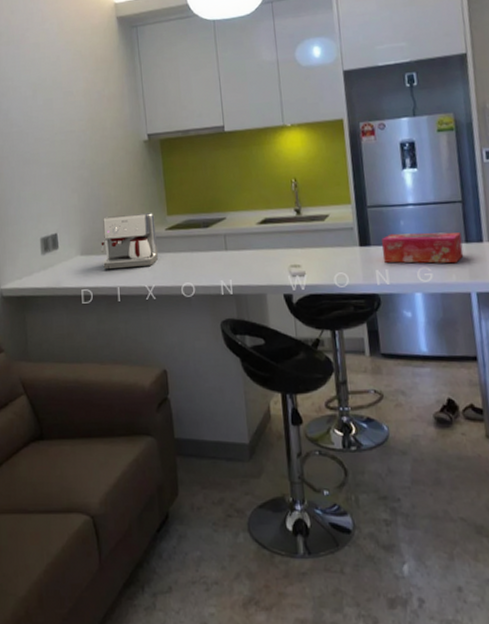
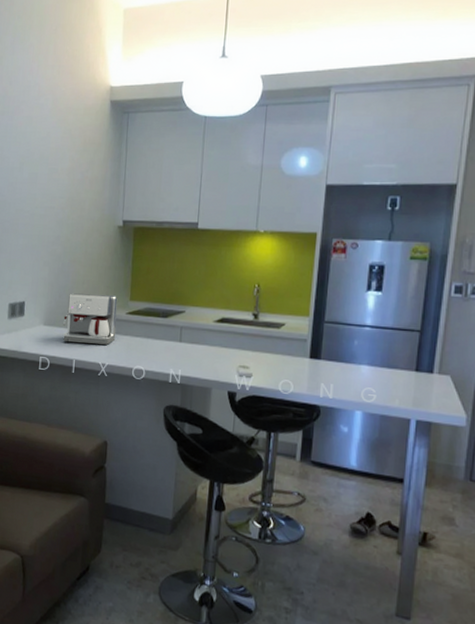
tissue box: present [382,232,464,264] -> none [330,351,413,389]

